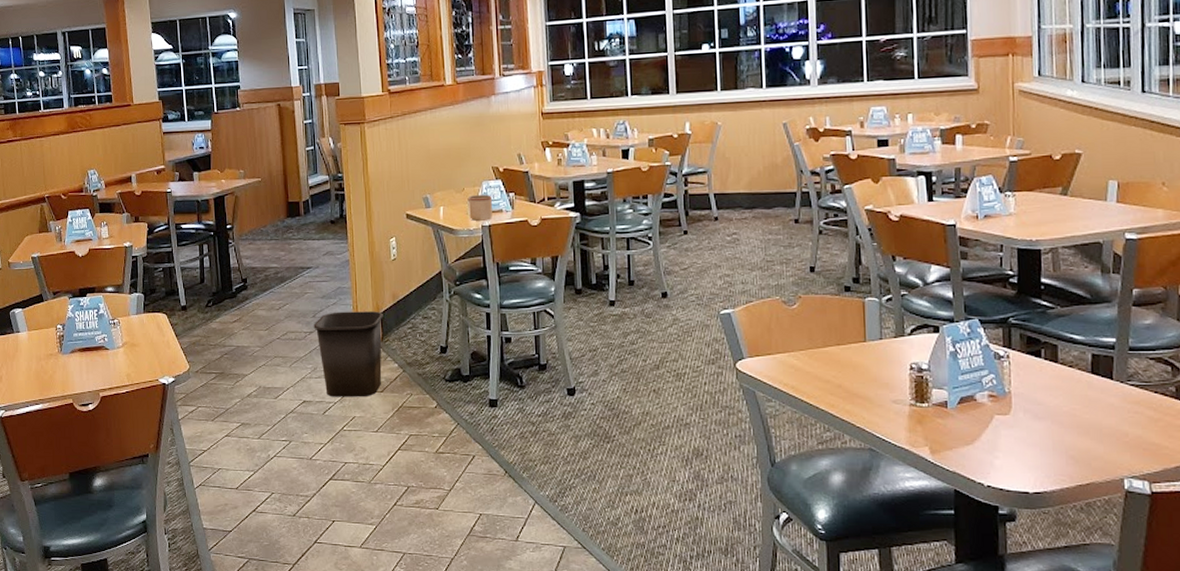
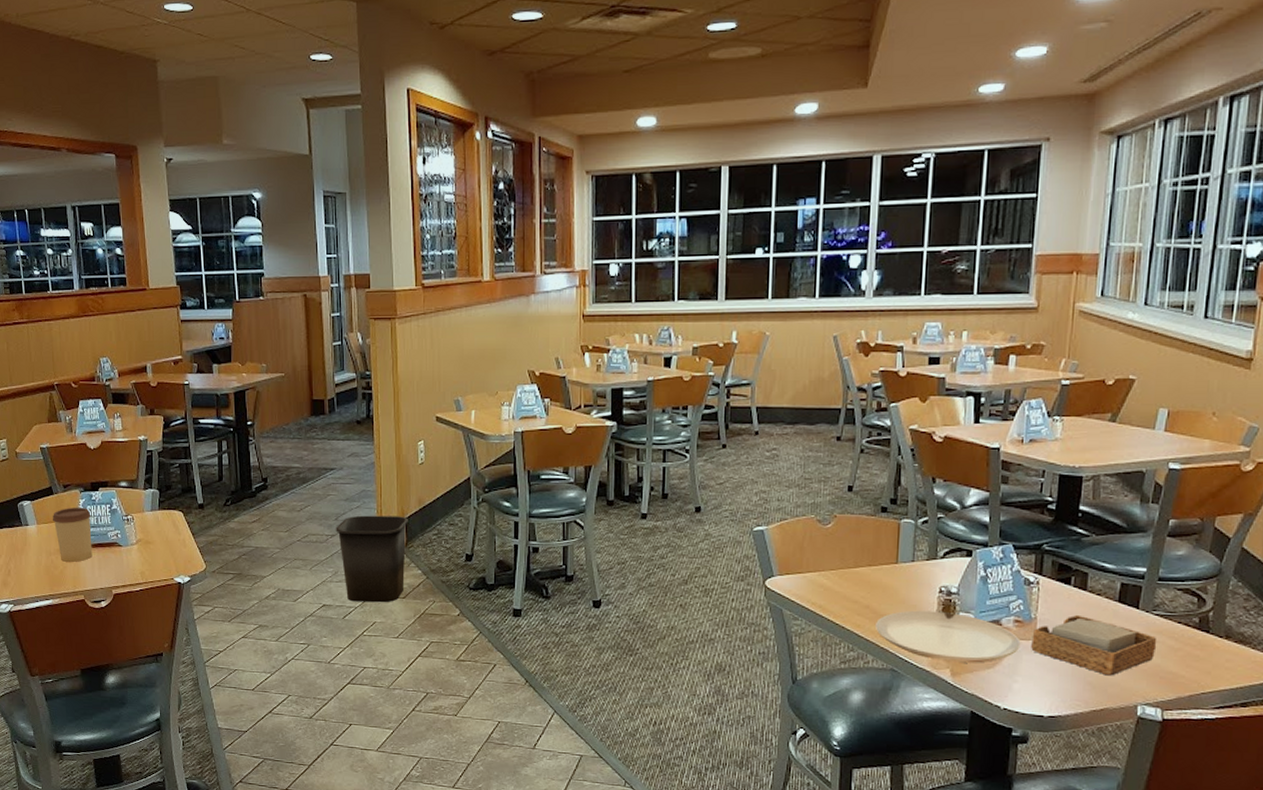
cup: none [42,312,81,366] -> present [52,507,93,562]
mug: present [469,195,492,221] -> none [502,400,526,426]
plate: none [850,388,998,440] -> present [876,610,1021,663]
napkin holder: none [1008,387,1136,449] -> present [1031,614,1157,676]

